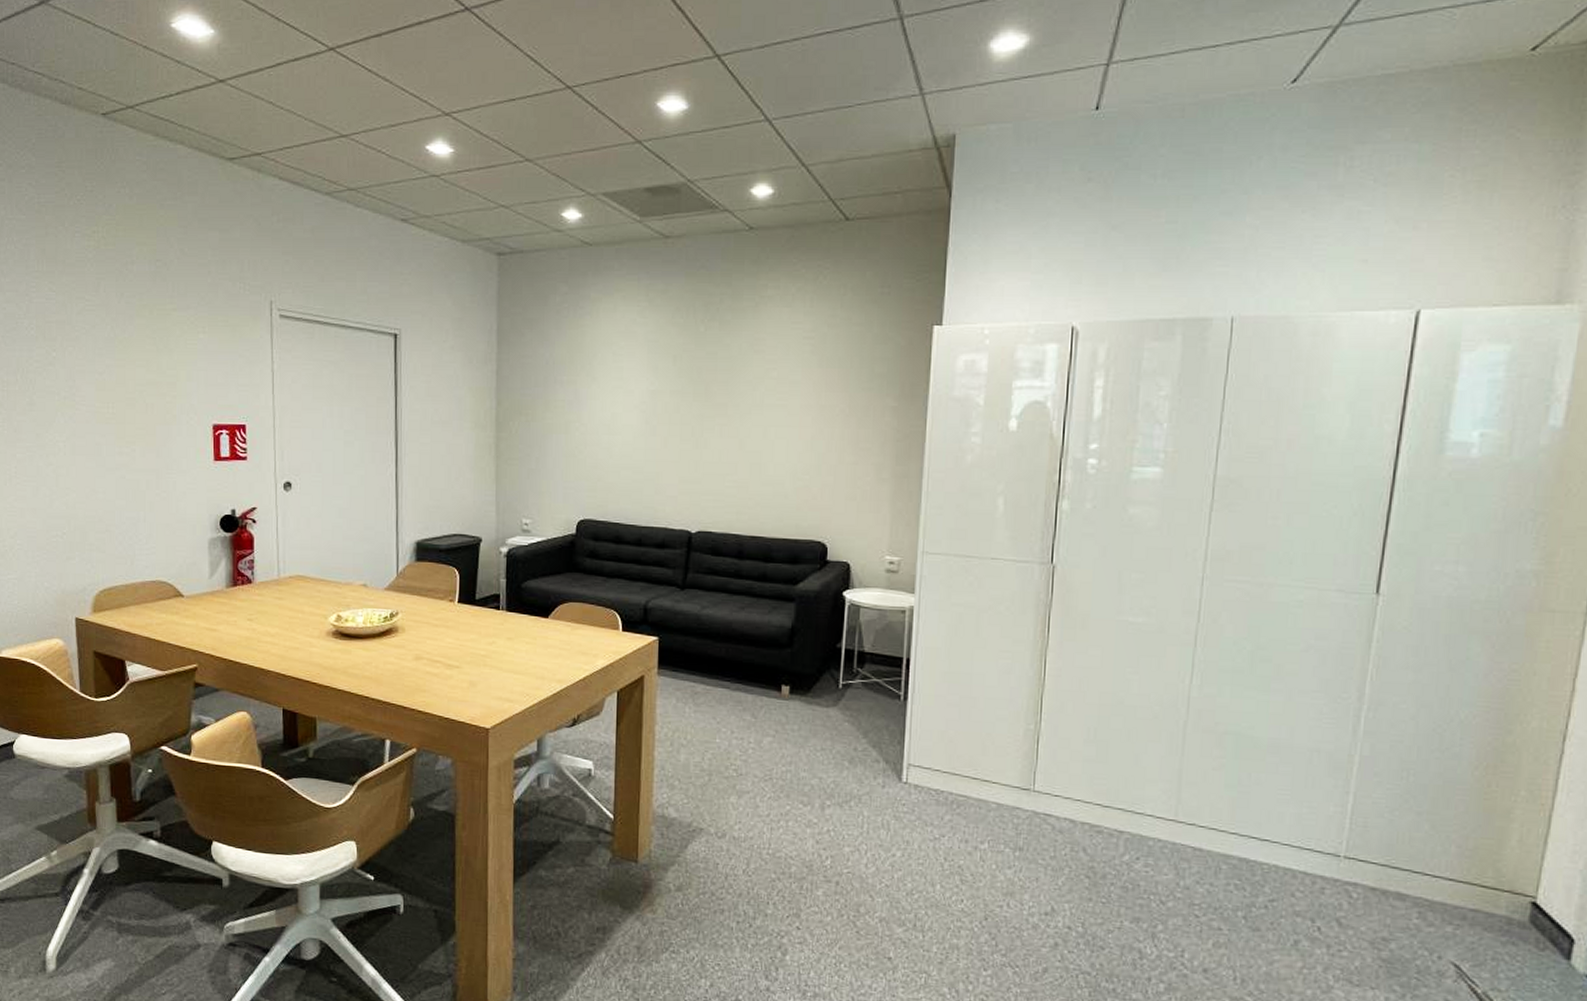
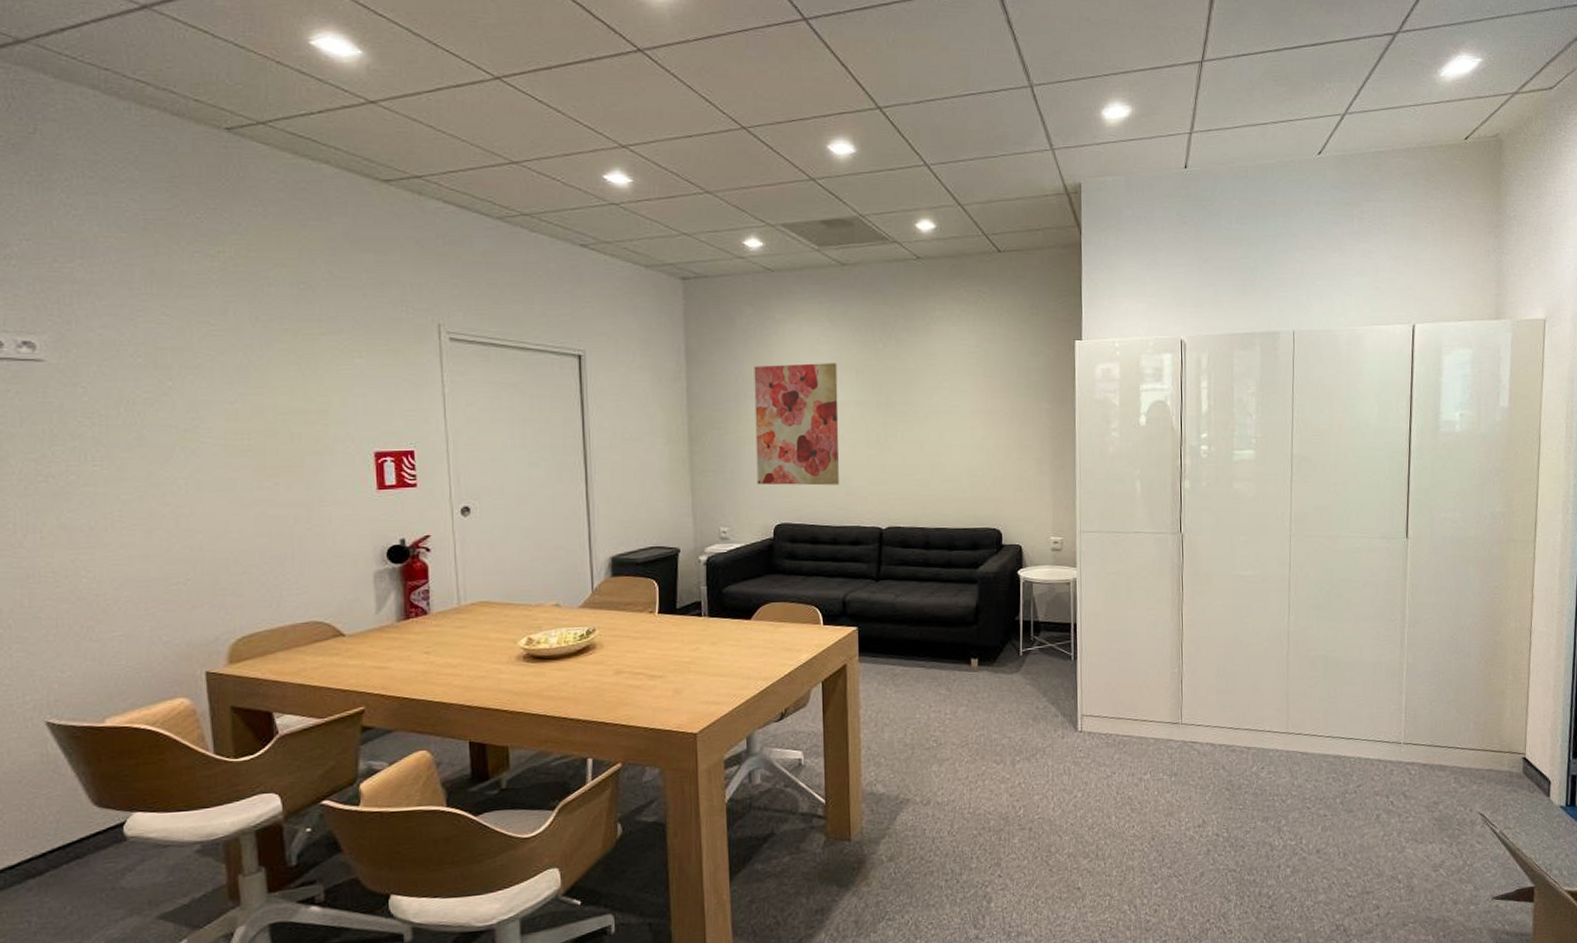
wall art: none [562,347,653,482] -> present [754,363,839,486]

